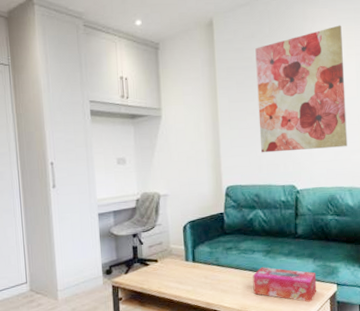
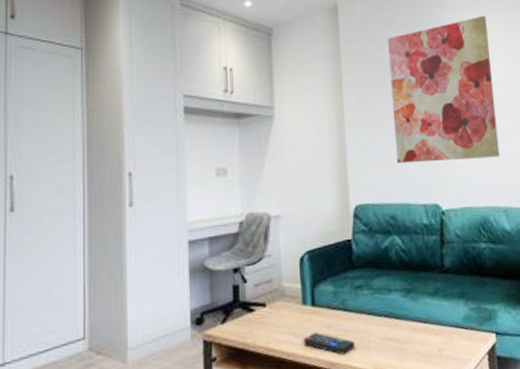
remote control: none [186,281,226,298] -> present [303,333,356,355]
tissue box: present [252,267,317,302] -> none [389,311,472,359]

